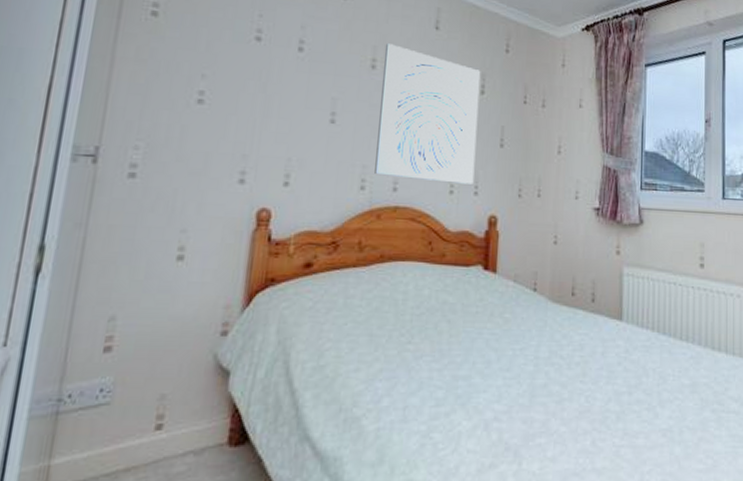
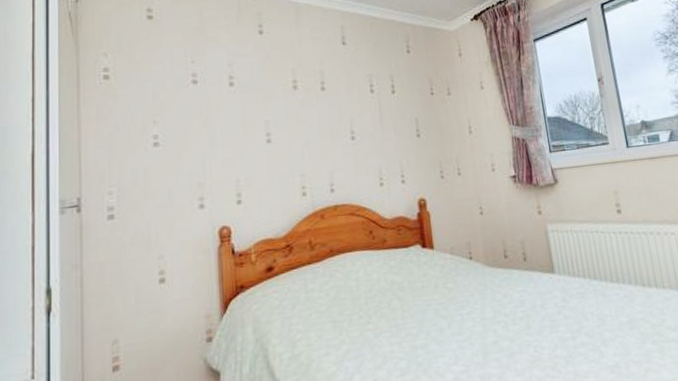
wall art: present [375,44,481,185] -> none [302,64,400,181]

